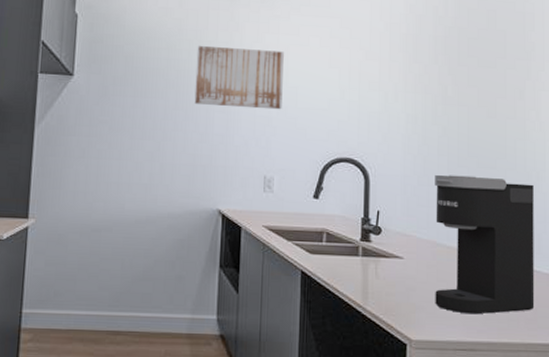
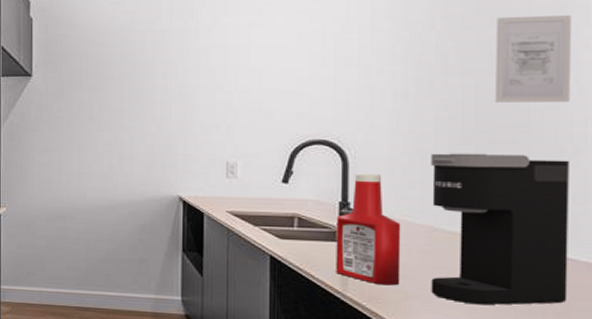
wall art: present [194,45,284,110] -> none [150,33,245,95]
ketchup bottle: none [358,191,411,298] -> present [336,173,401,286]
wall art: none [482,58,534,135] -> present [496,15,573,102]

